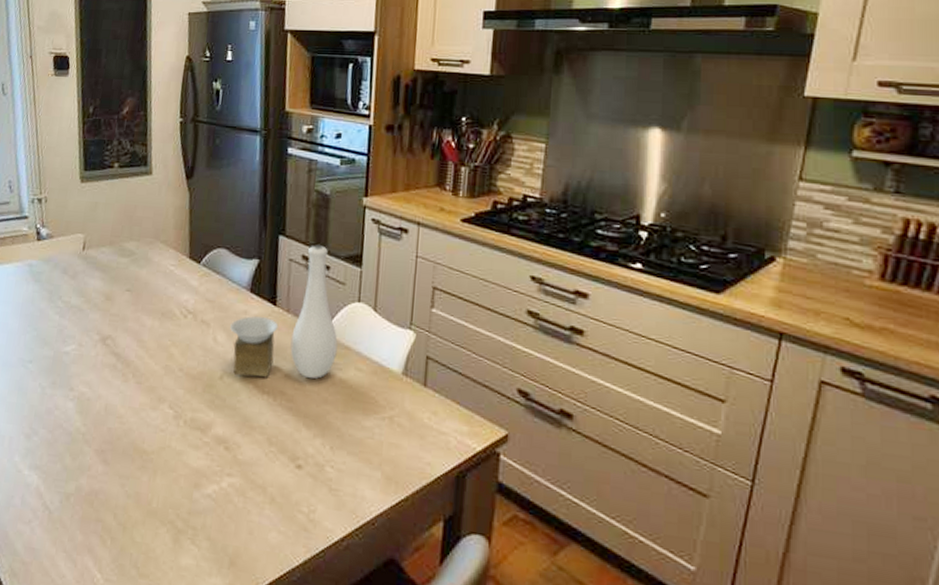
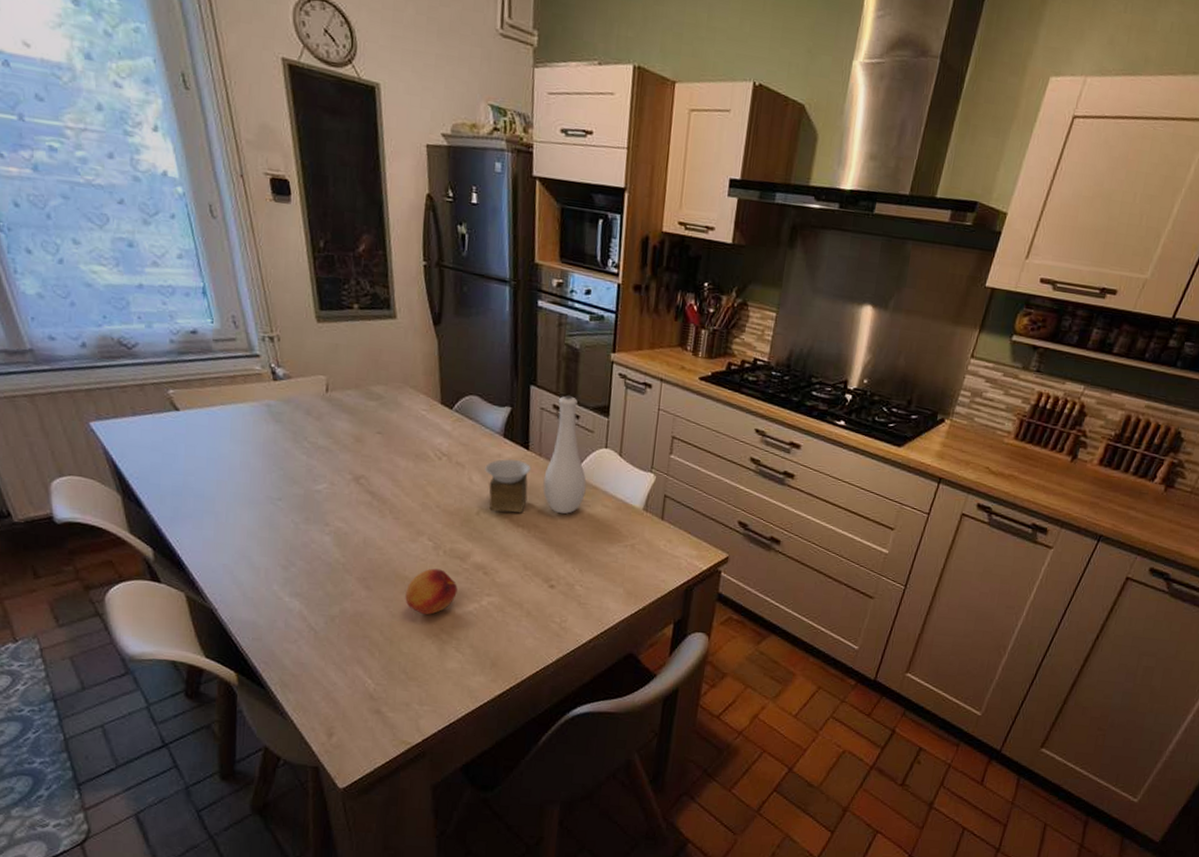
fruit: none [141,440,197,497] -> present [405,568,458,615]

